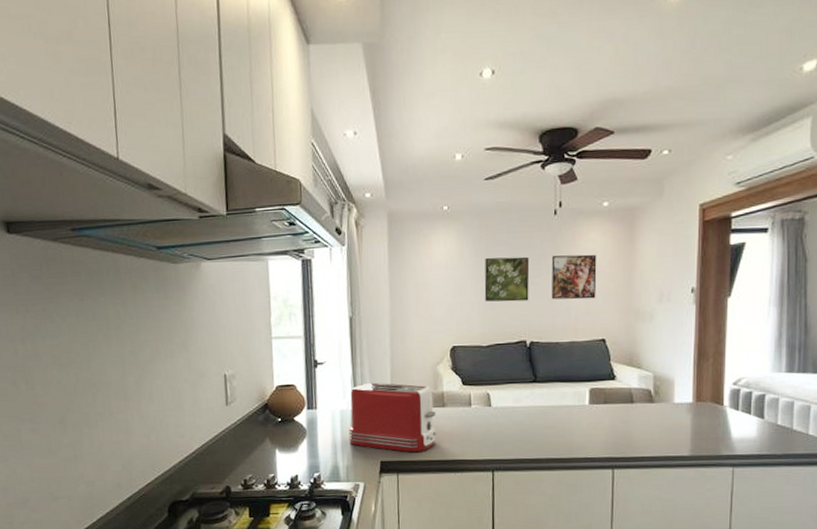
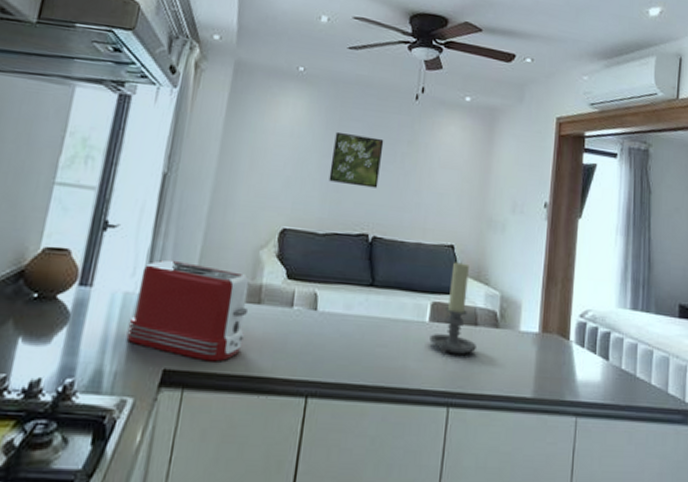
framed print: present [551,254,597,300] -> none [401,143,454,198]
candle holder: none [591,352,634,429] -> present [429,262,476,355]

